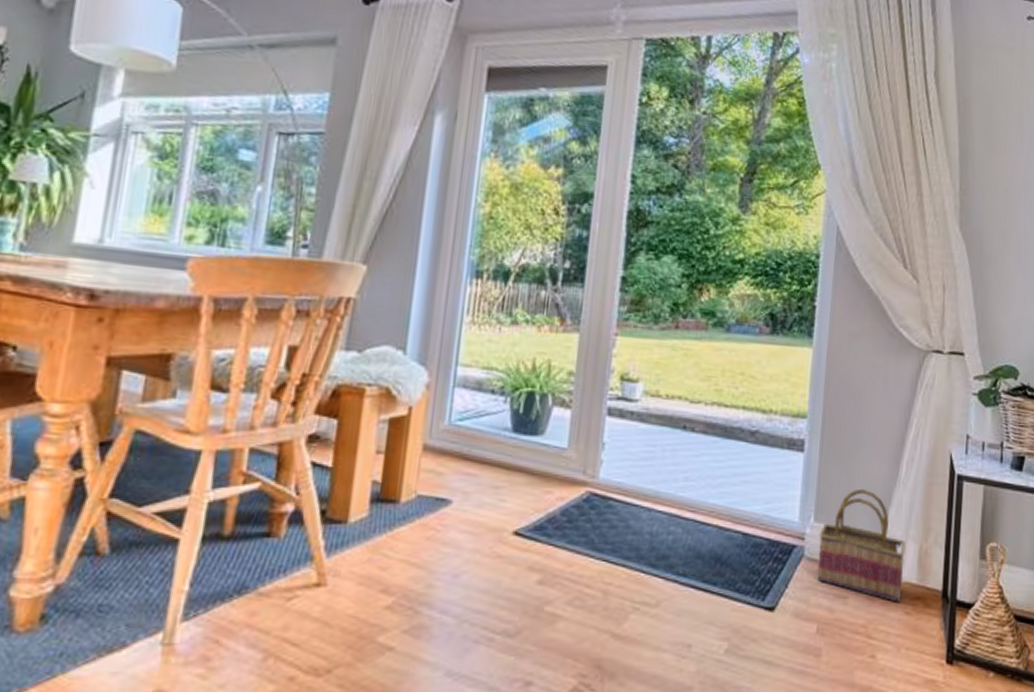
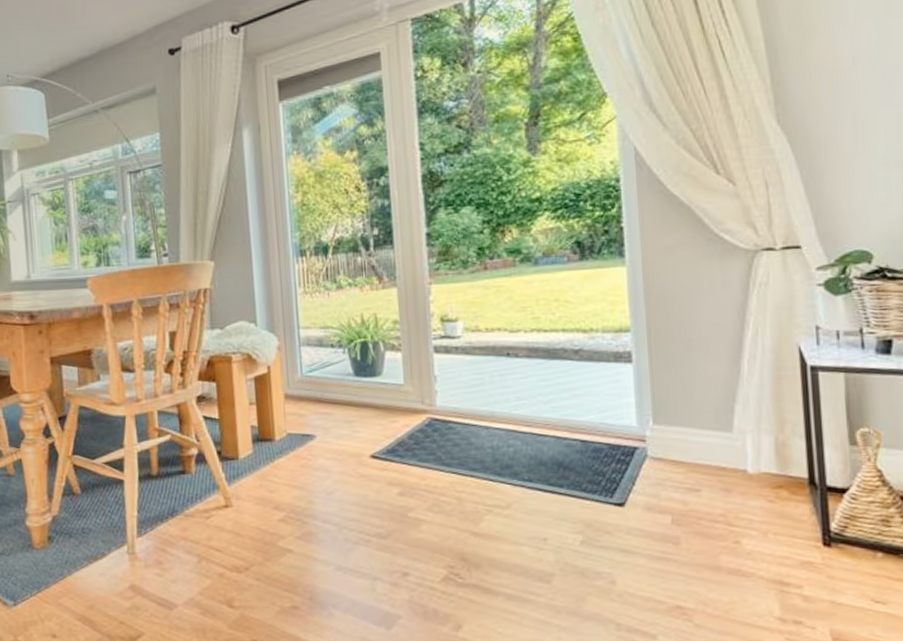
basket: present [817,488,906,602] -> none [660,389,761,492]

